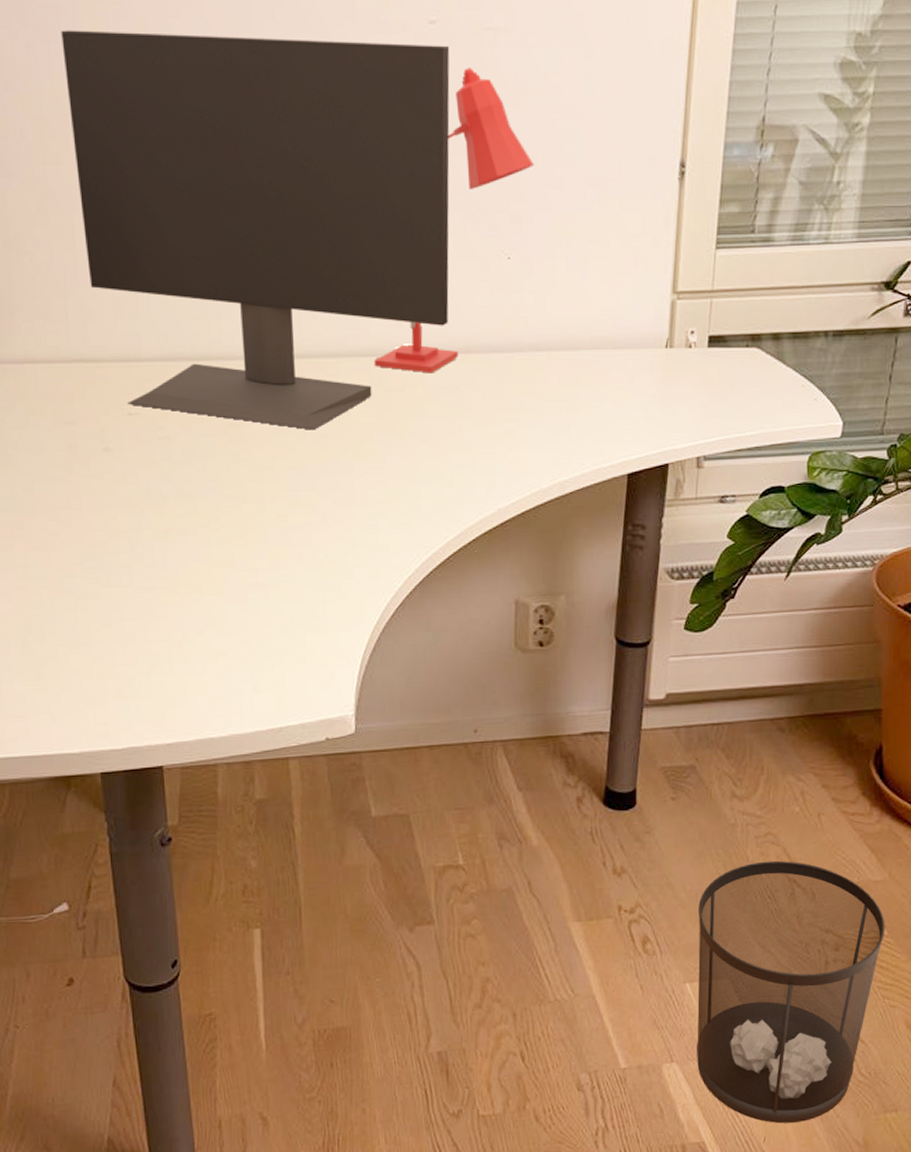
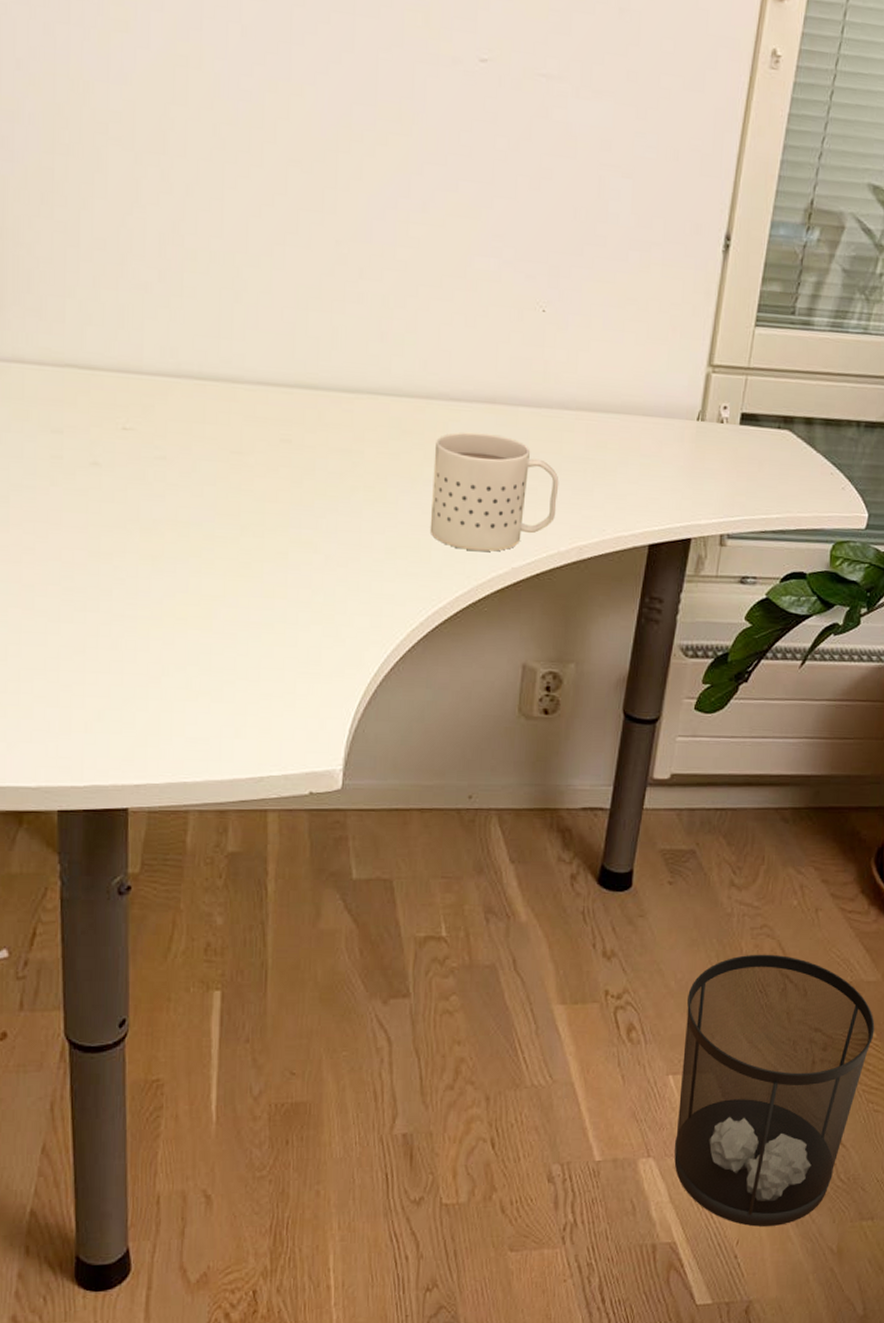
computer monitor: present [61,30,450,430] -> none [84,15,498,466]
desk lamp: present [373,68,535,374] -> none [393,111,578,421]
mug: none [416,383,537,496] -> present [429,431,559,552]

